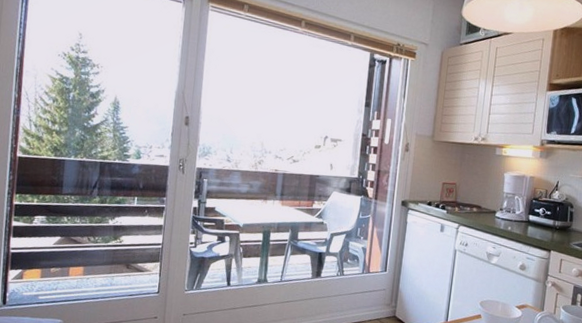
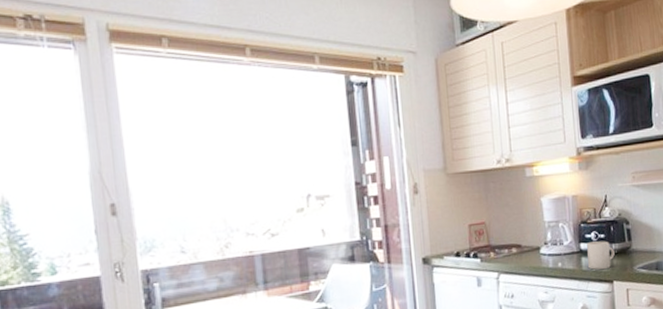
cup: none [532,215,557,240] -> present [587,241,615,270]

